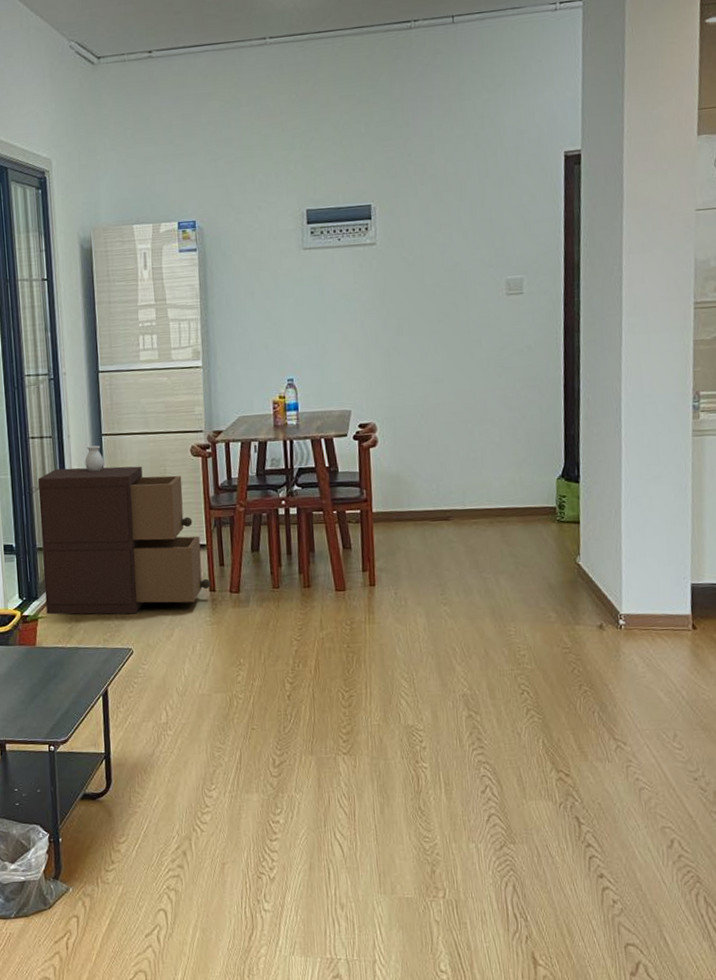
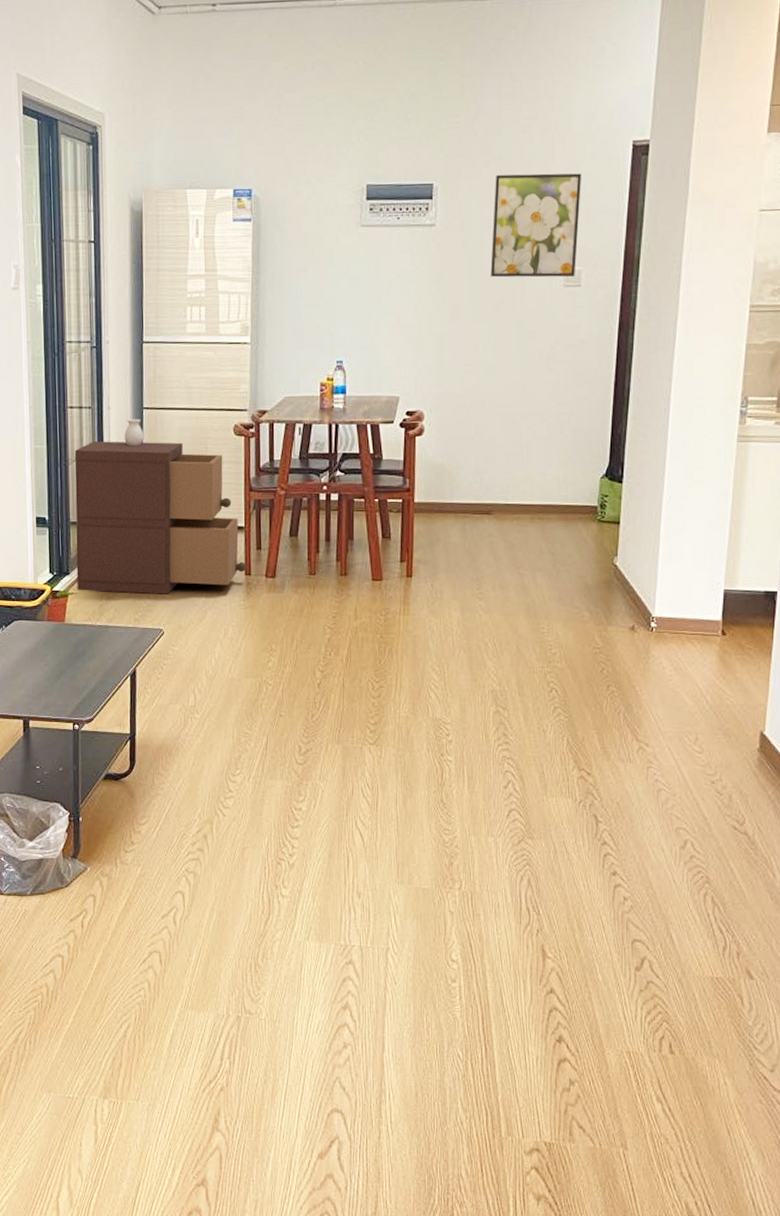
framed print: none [431,185,517,290] -> present [490,173,581,278]

